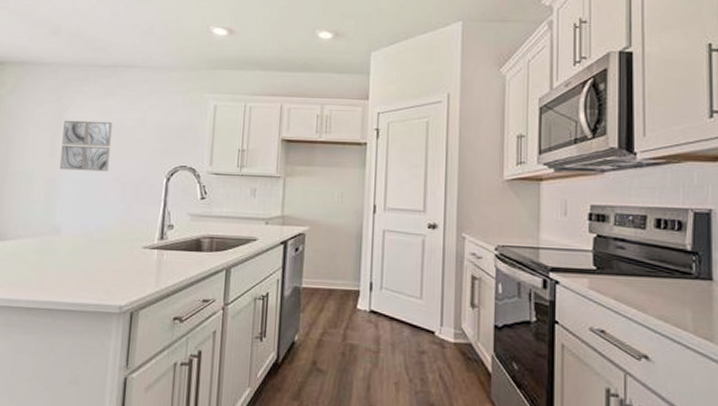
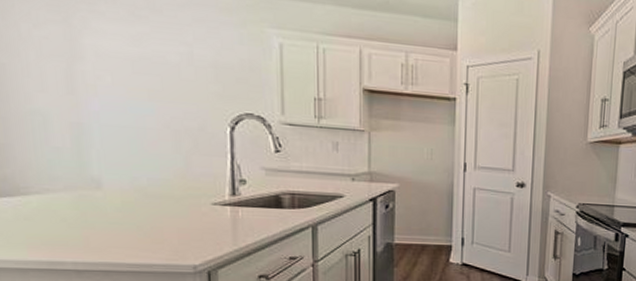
wall art: present [59,120,112,172] -> none [79,48,154,117]

